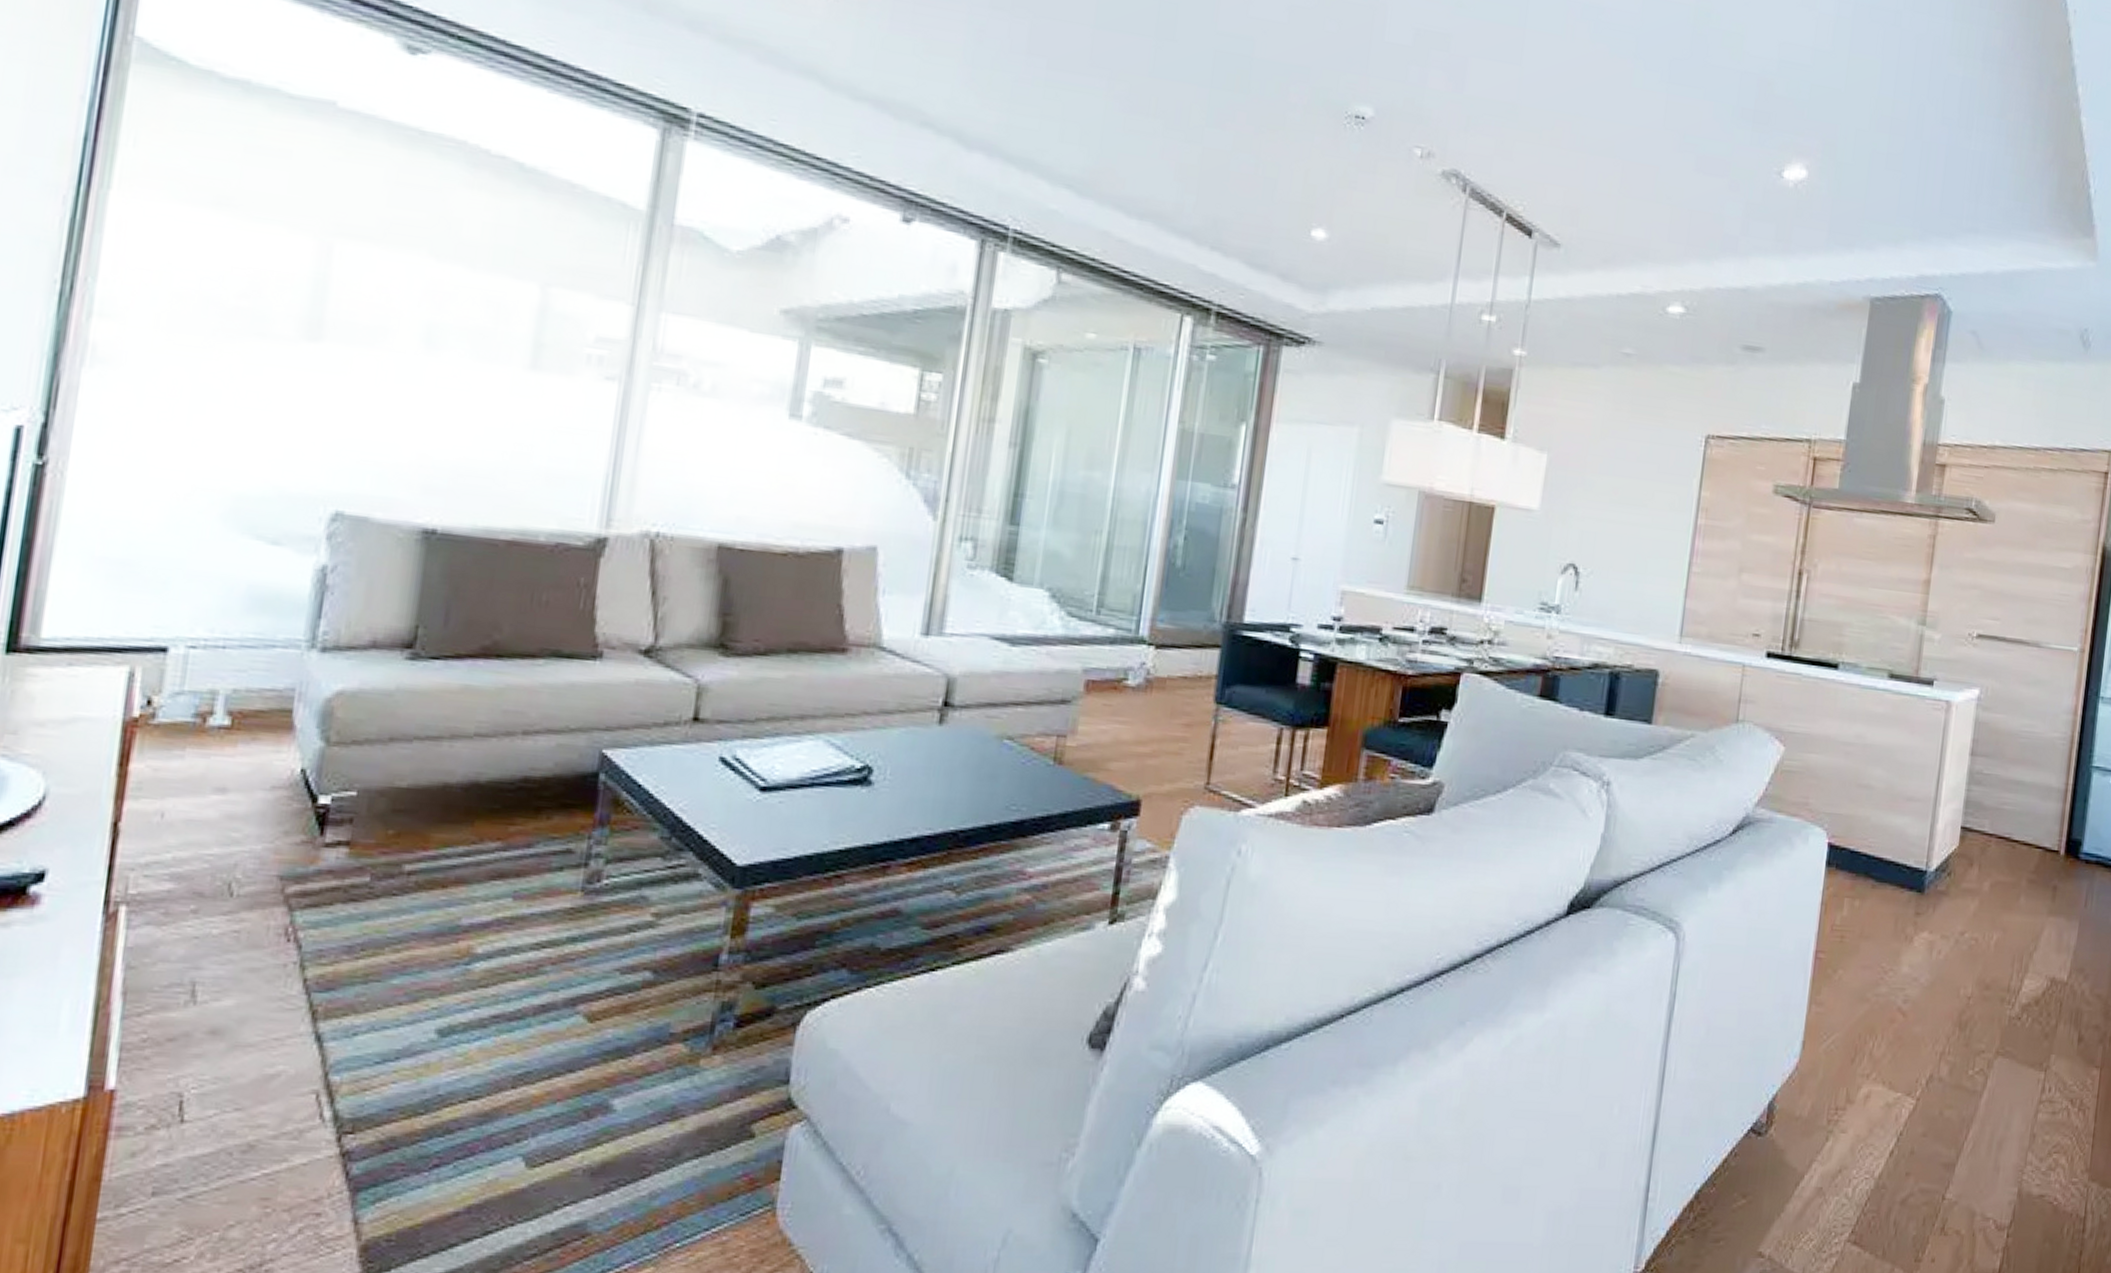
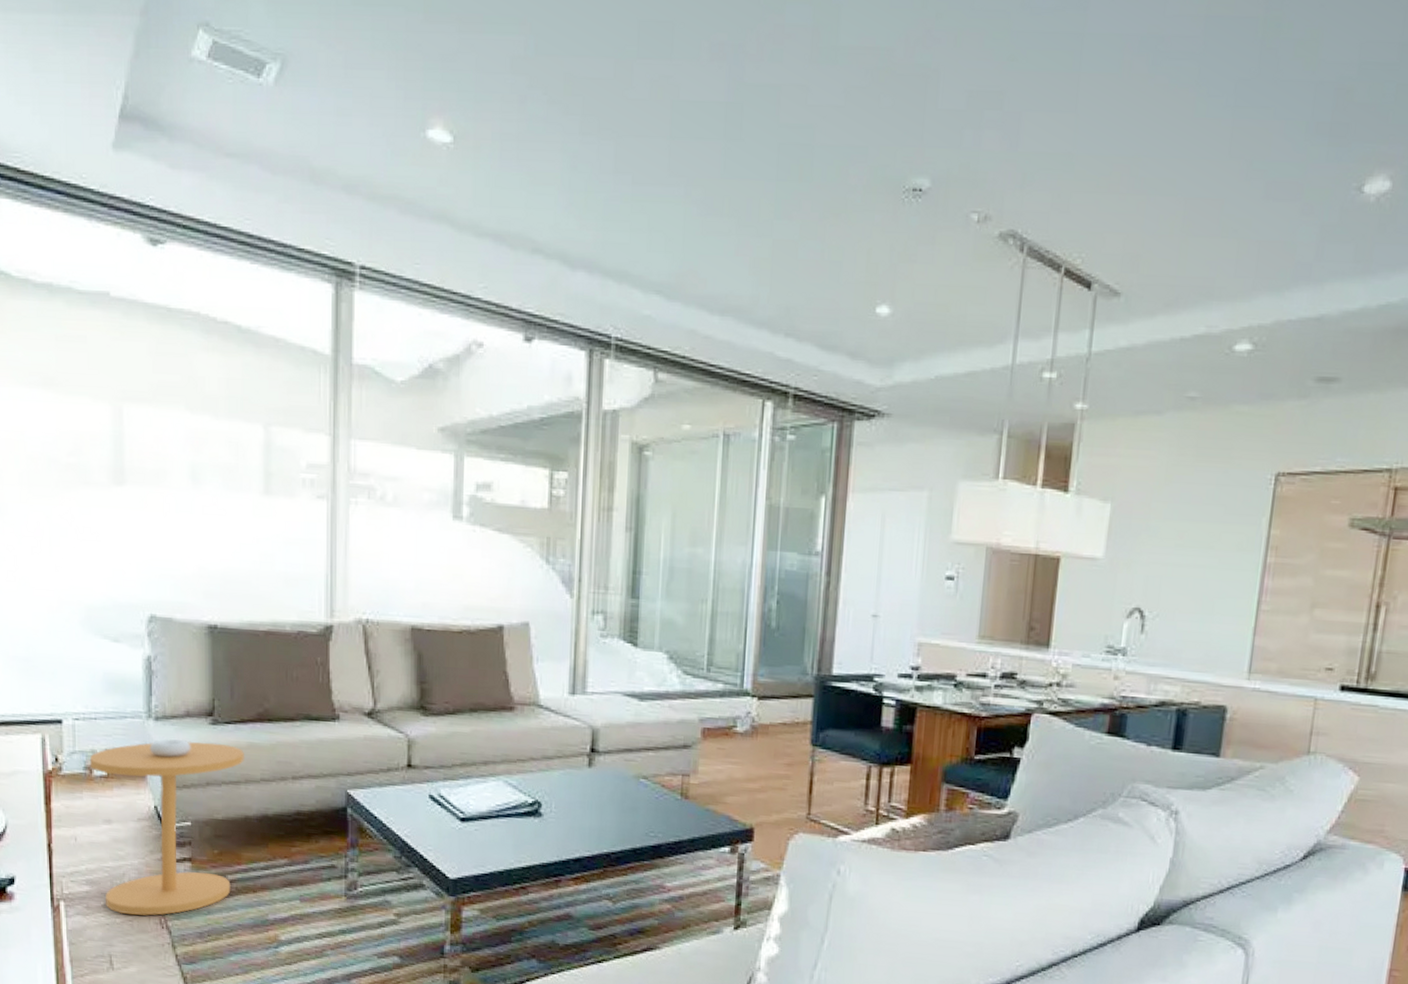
side table: none [198,677,455,924] -> present [90,739,245,916]

